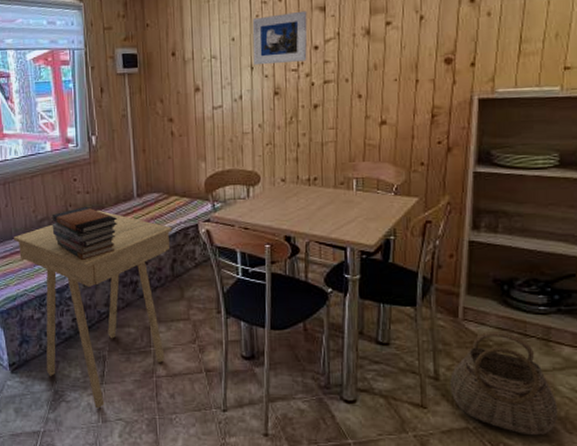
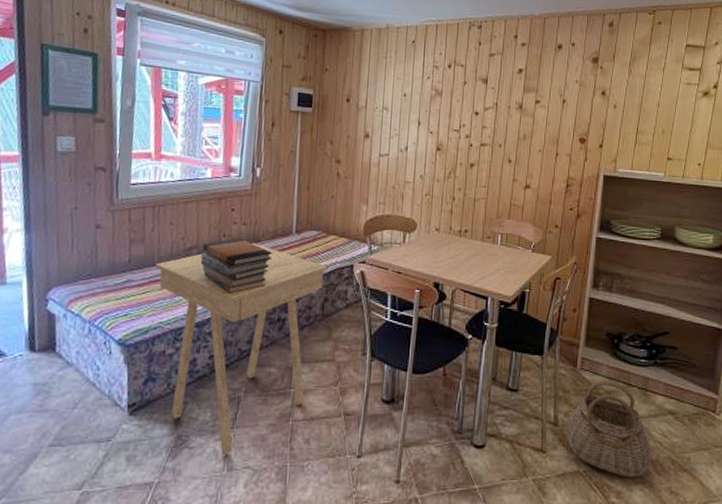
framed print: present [252,10,308,66] -> none [421,79,472,124]

